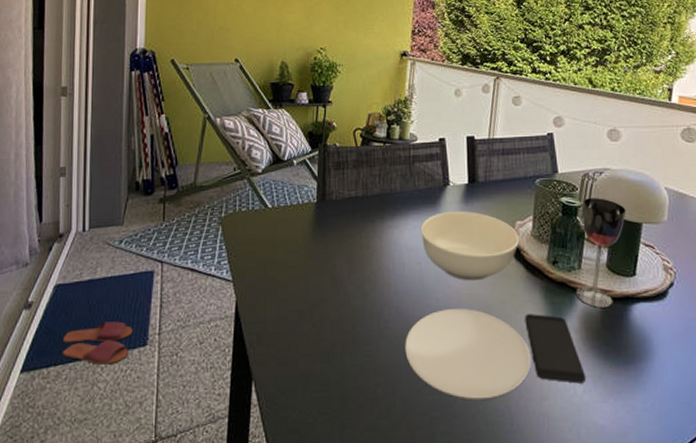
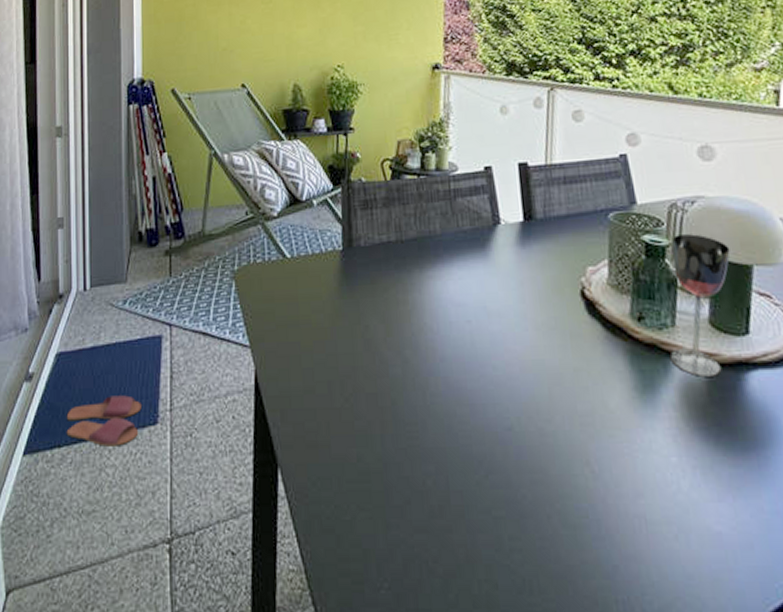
plate: present [405,309,531,401] -> none [457,379,619,496]
bowl: present [420,211,520,281] -> none [468,256,594,344]
mobile phone: present [525,314,587,384] -> none [606,385,693,476]

